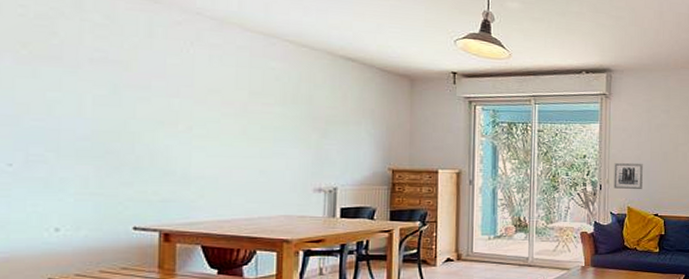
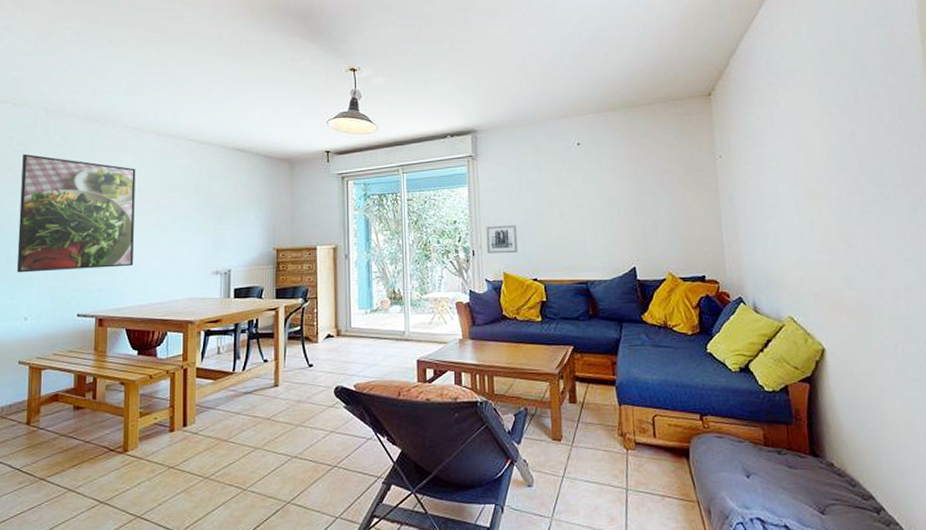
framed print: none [40,29,214,177] -> present [16,153,136,273]

